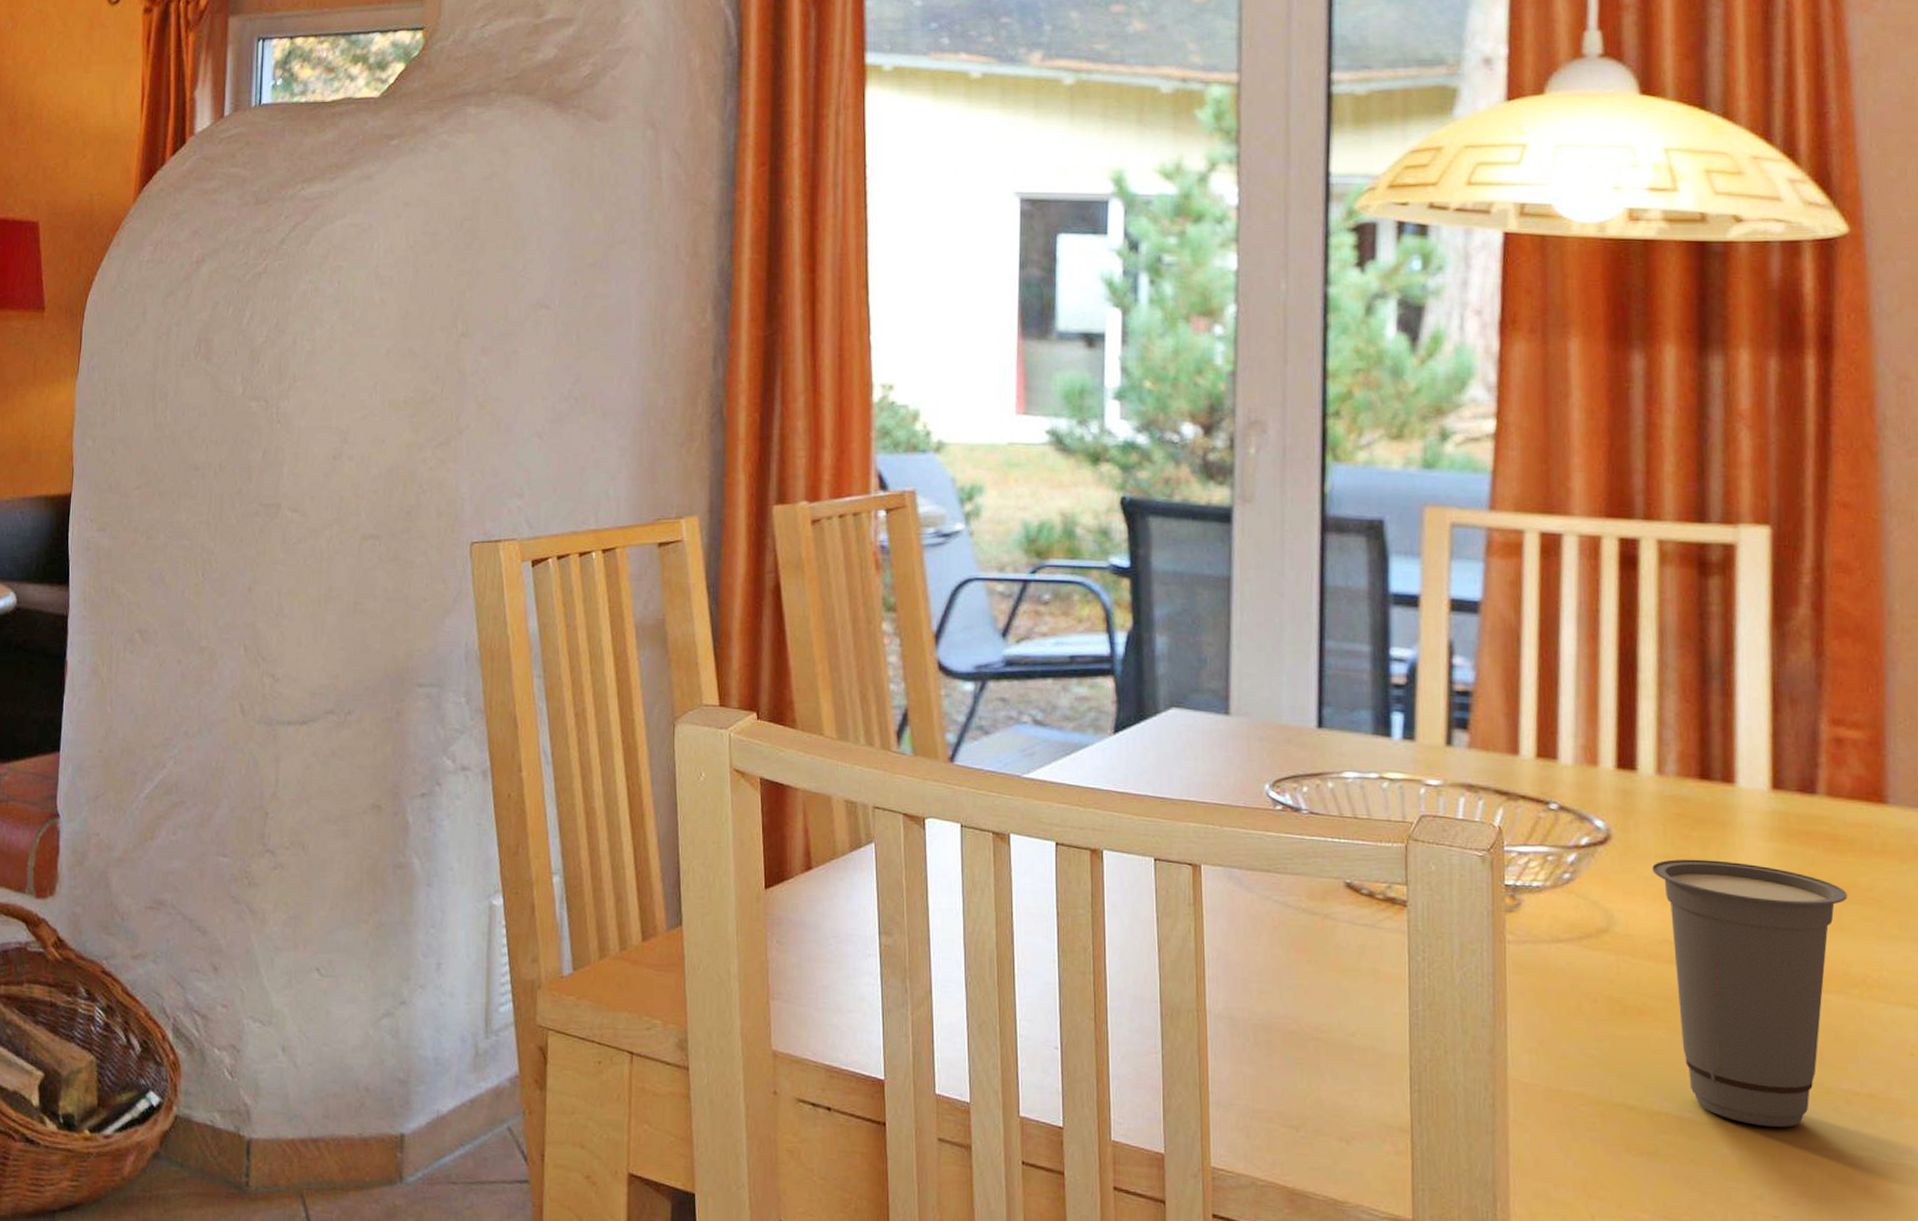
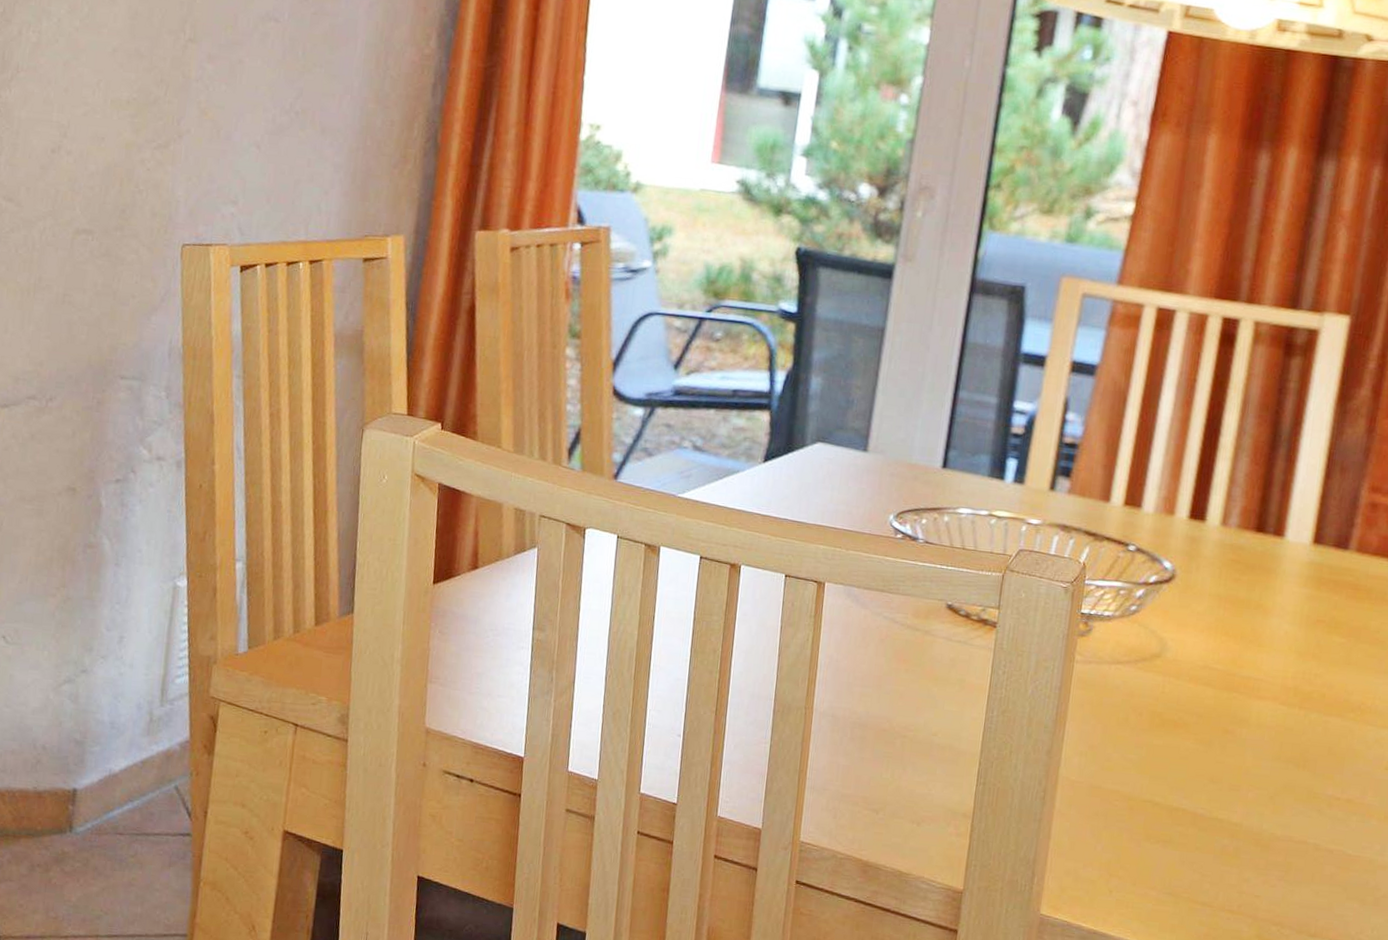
cup: present [1652,859,1848,1127] -> none [1204,598,1359,824]

